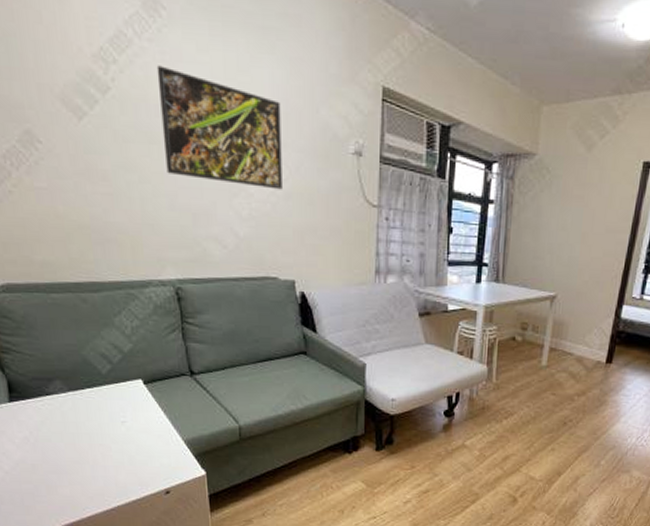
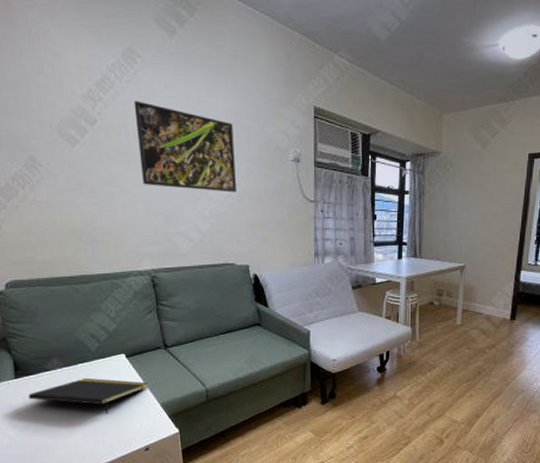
notepad: none [25,405,170,450] -> present [28,378,148,414]

